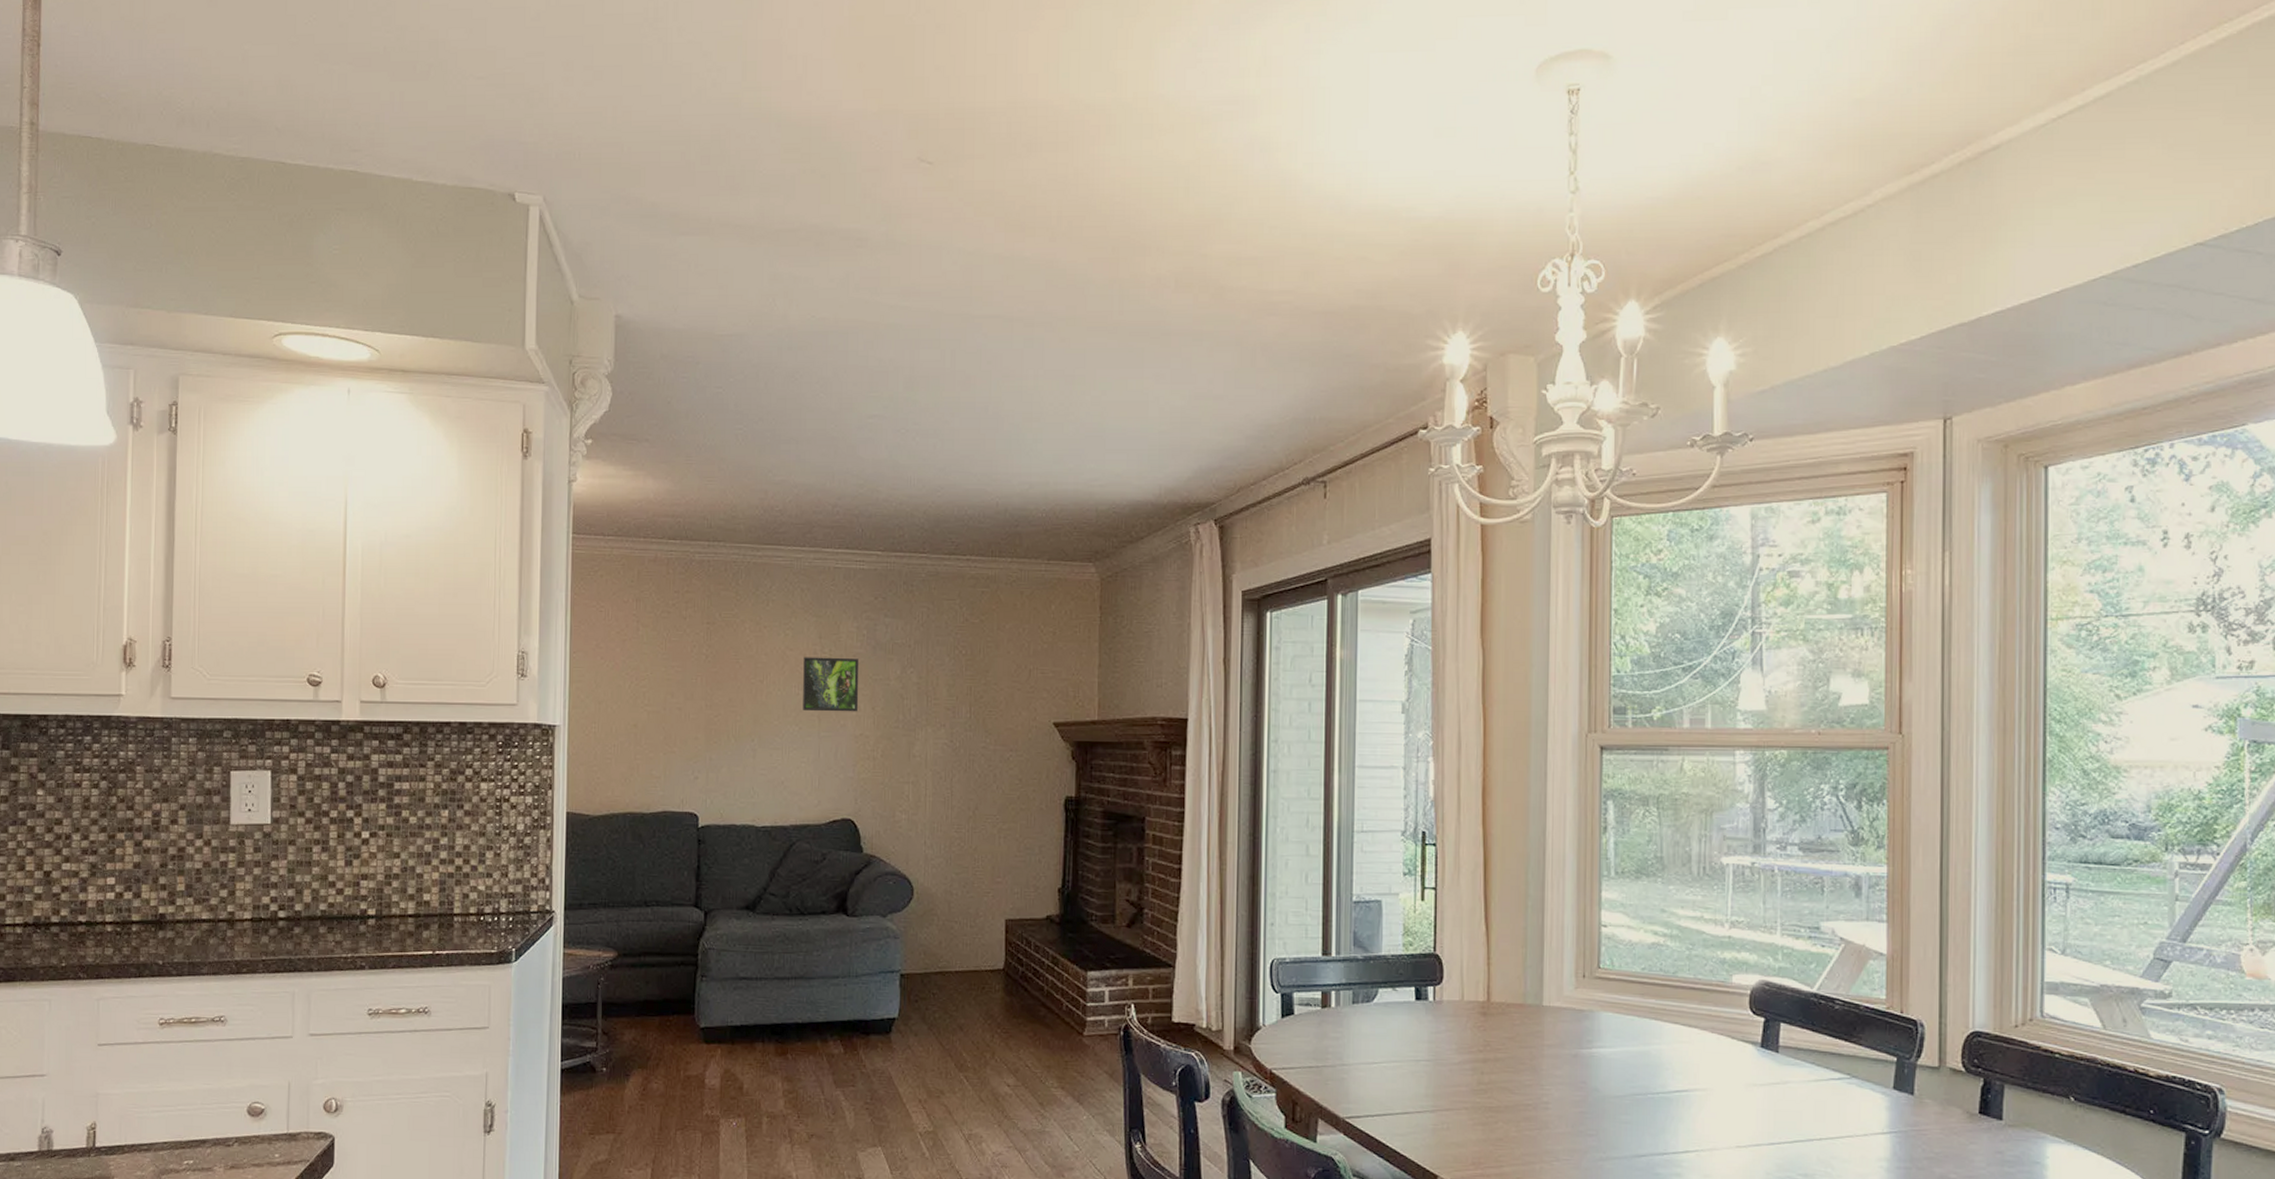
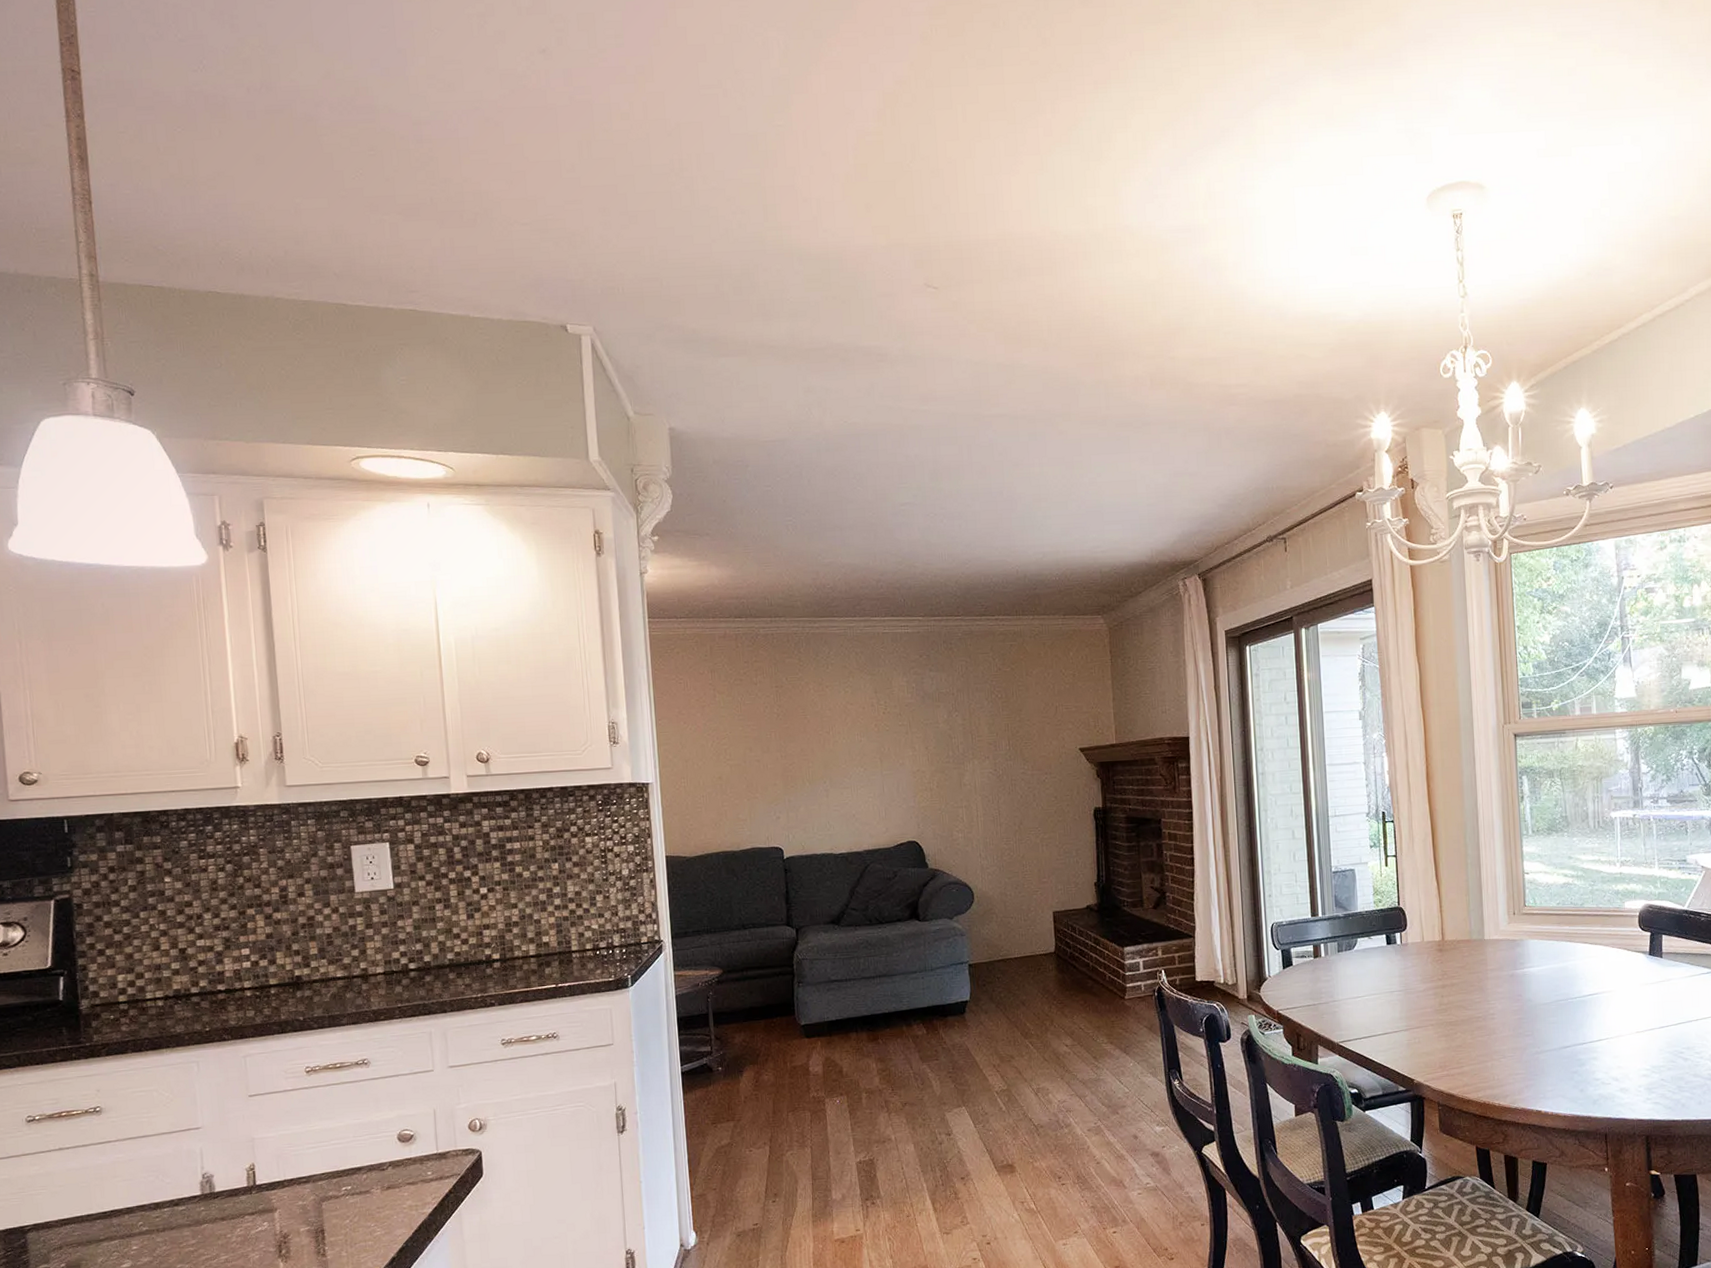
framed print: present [803,657,860,712] -> none [863,707,914,755]

